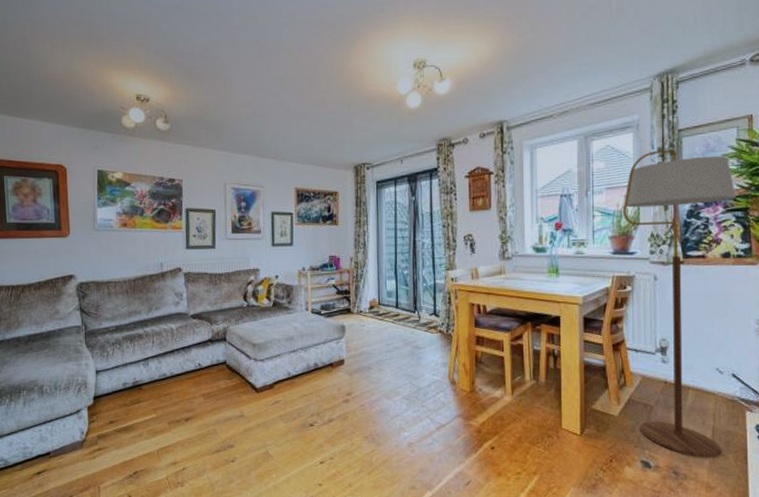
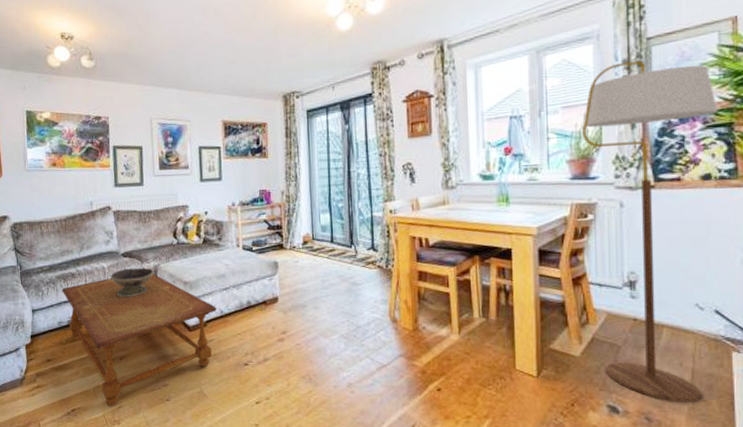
coffee table: none [128,335,284,468] -> present [62,273,217,406]
decorative bowl: none [179,329,223,359] -> present [110,268,154,298]

